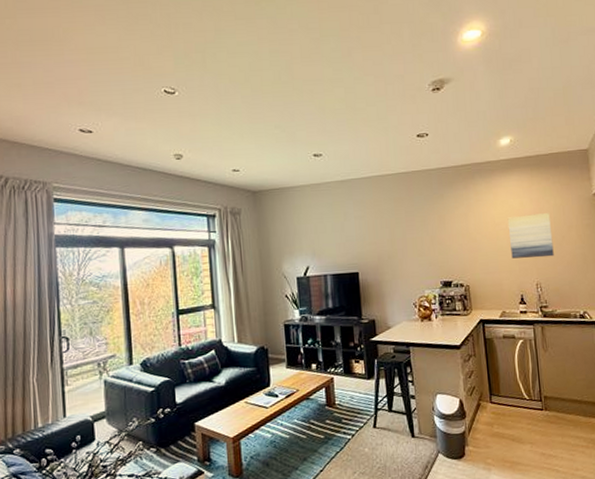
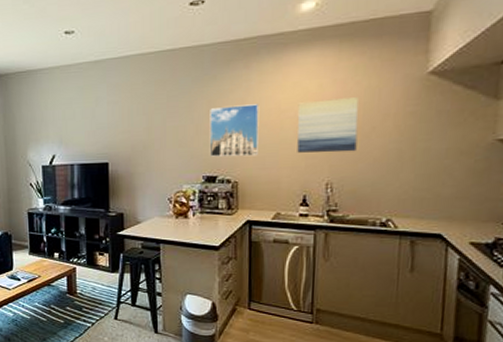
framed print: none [441,218,482,264] -> present [209,104,260,157]

